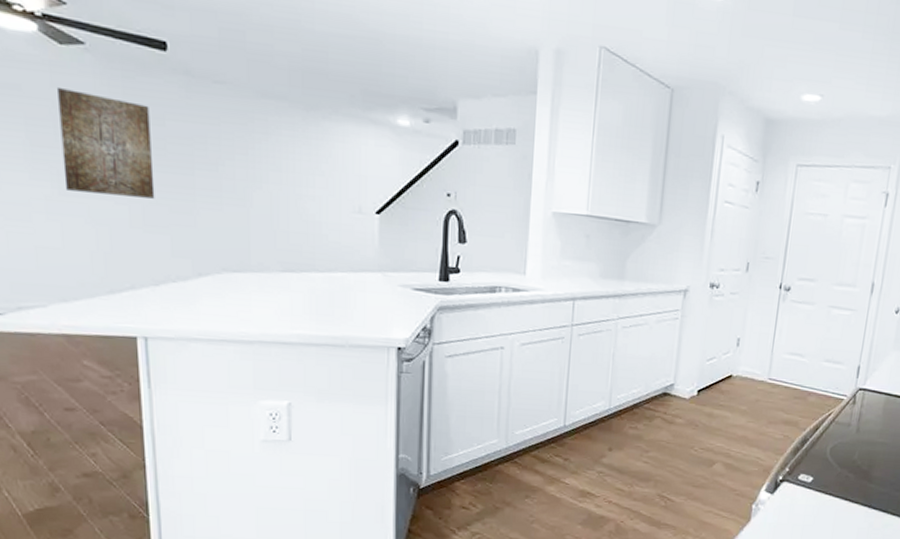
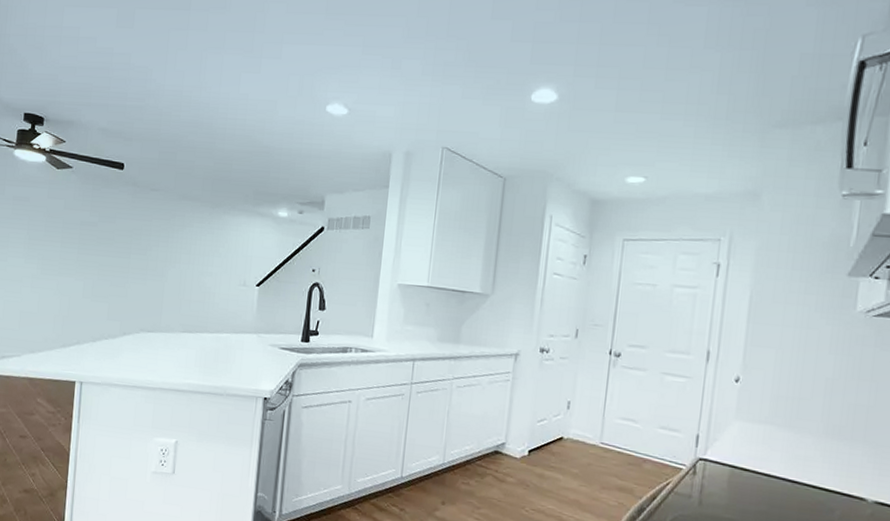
wall art: present [57,86,155,199] -> none [45,198,107,276]

